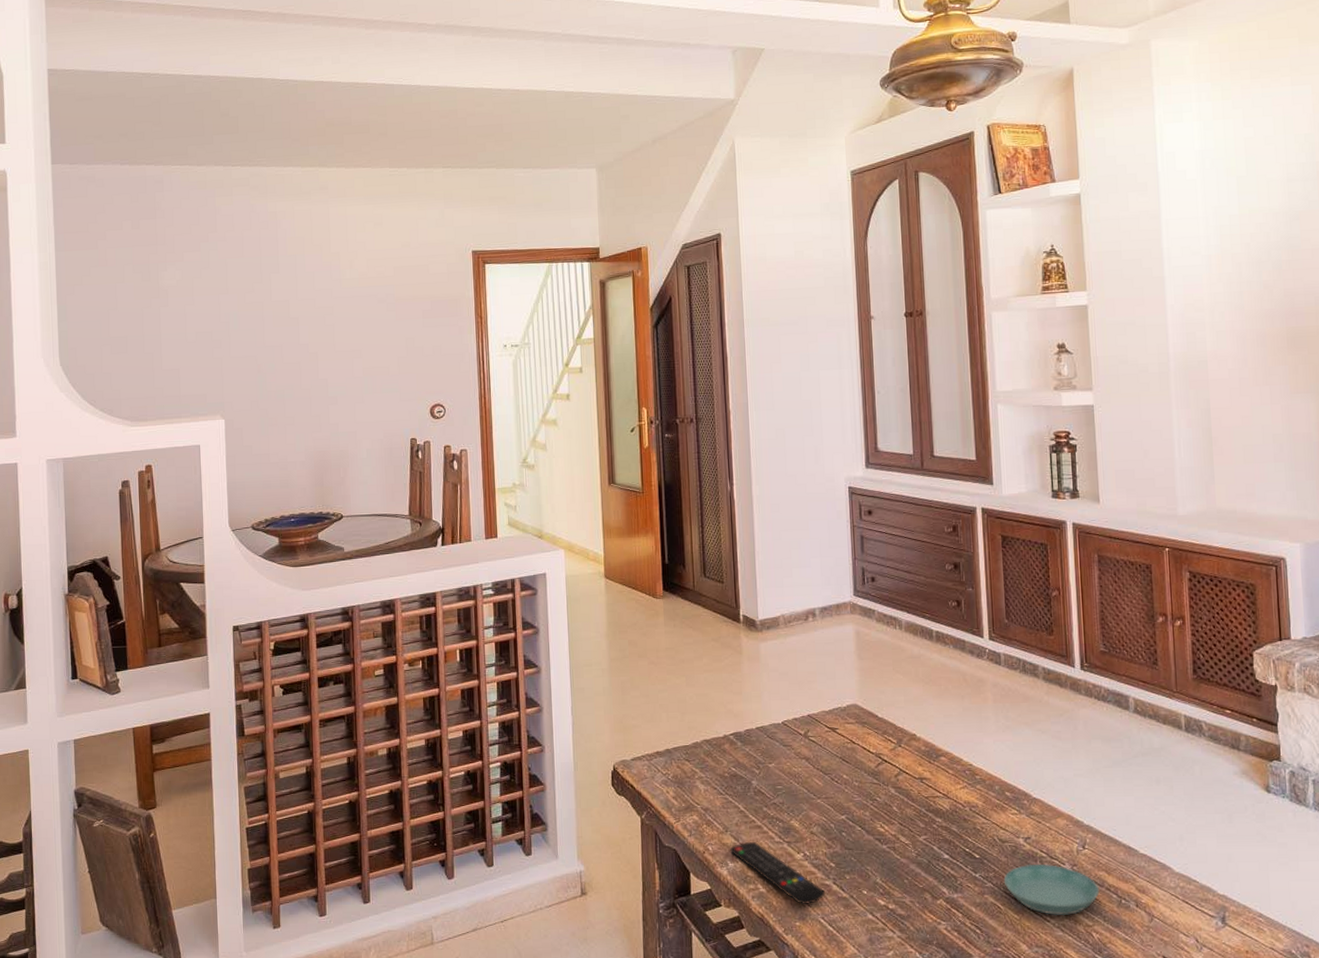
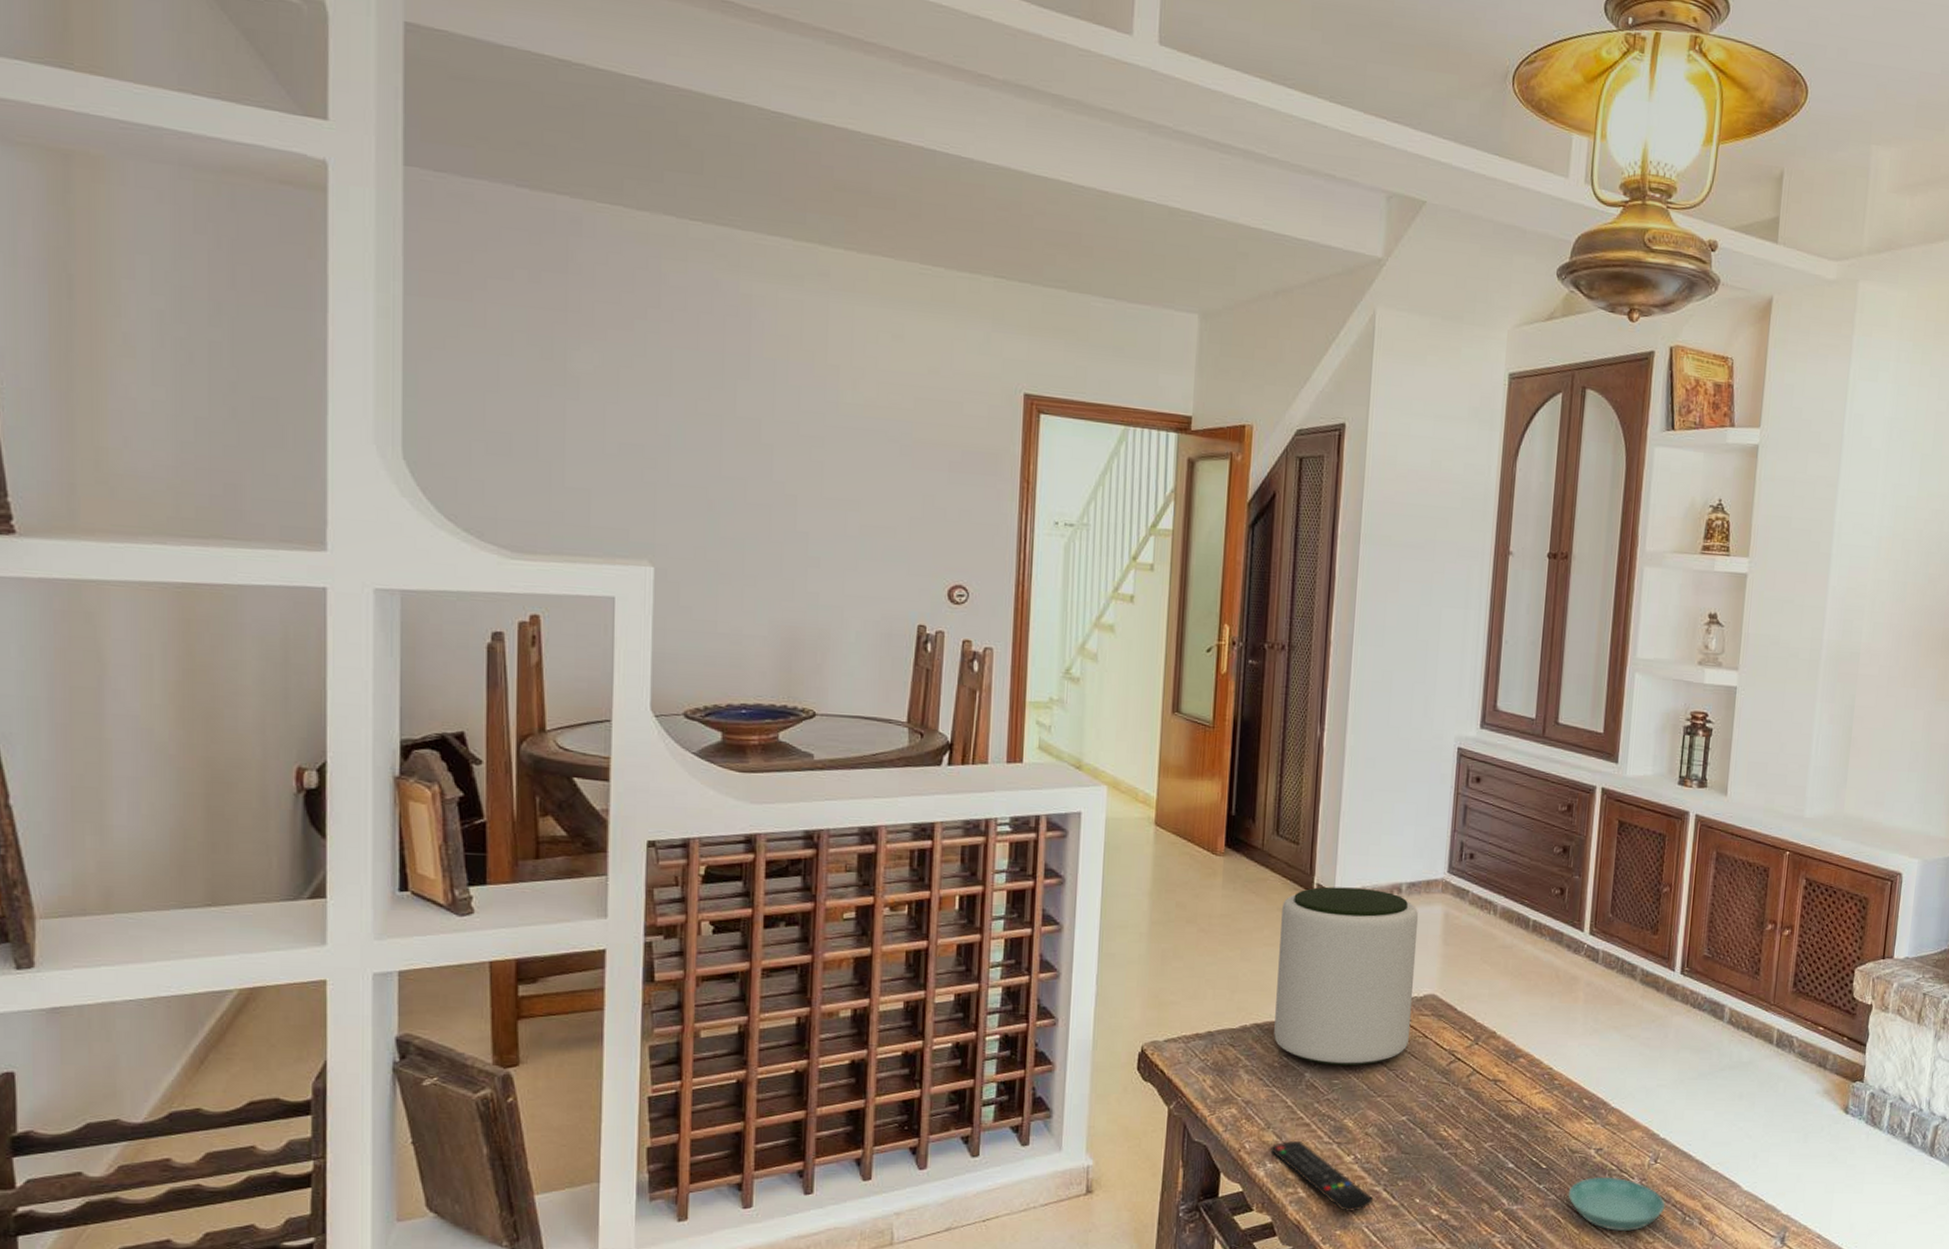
plant pot: none [716,615,839,773] -> present [1274,886,1419,1067]

